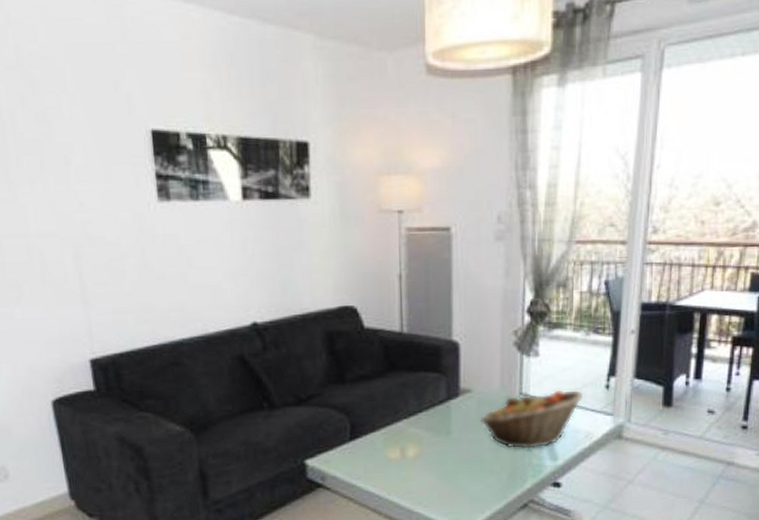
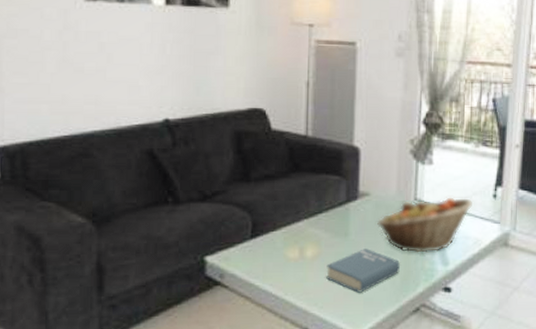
book: none [429,446,506,491] -> present [326,249,400,293]

